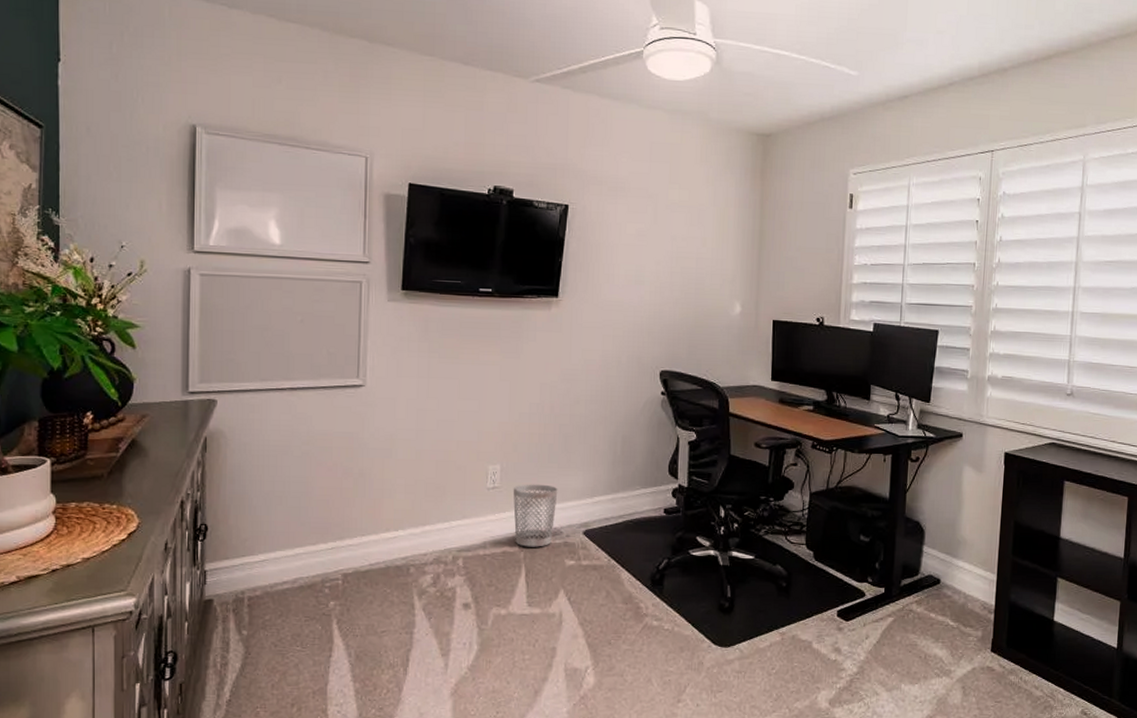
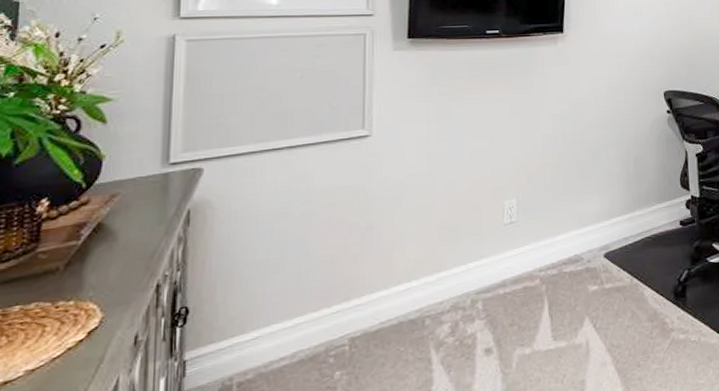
wastebasket: present [513,484,558,547] -> none [530,212,576,279]

